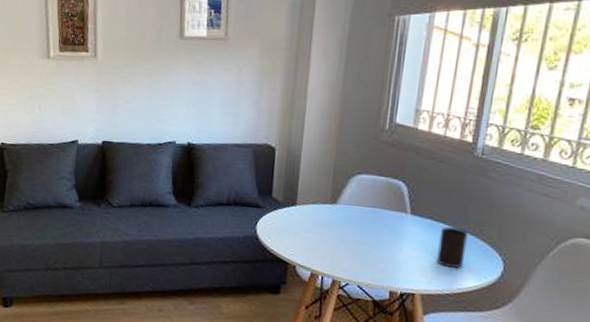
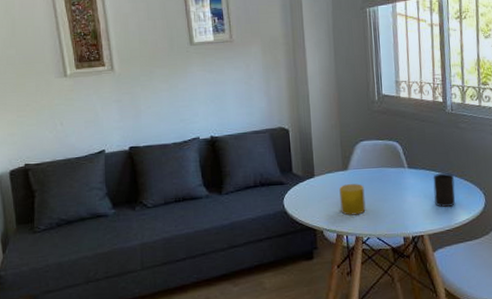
cup: none [320,220,353,257] -> present [339,184,366,216]

